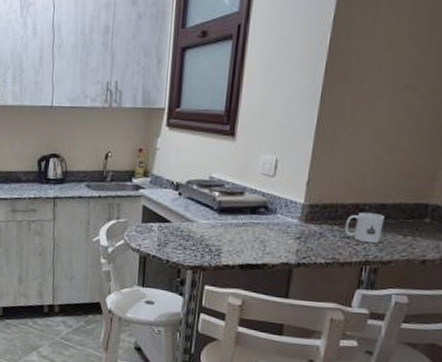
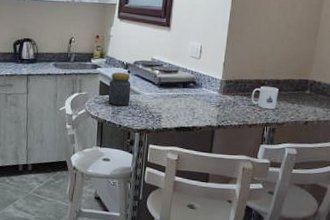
jar: none [152,194,183,237] -> present [108,72,131,106]

